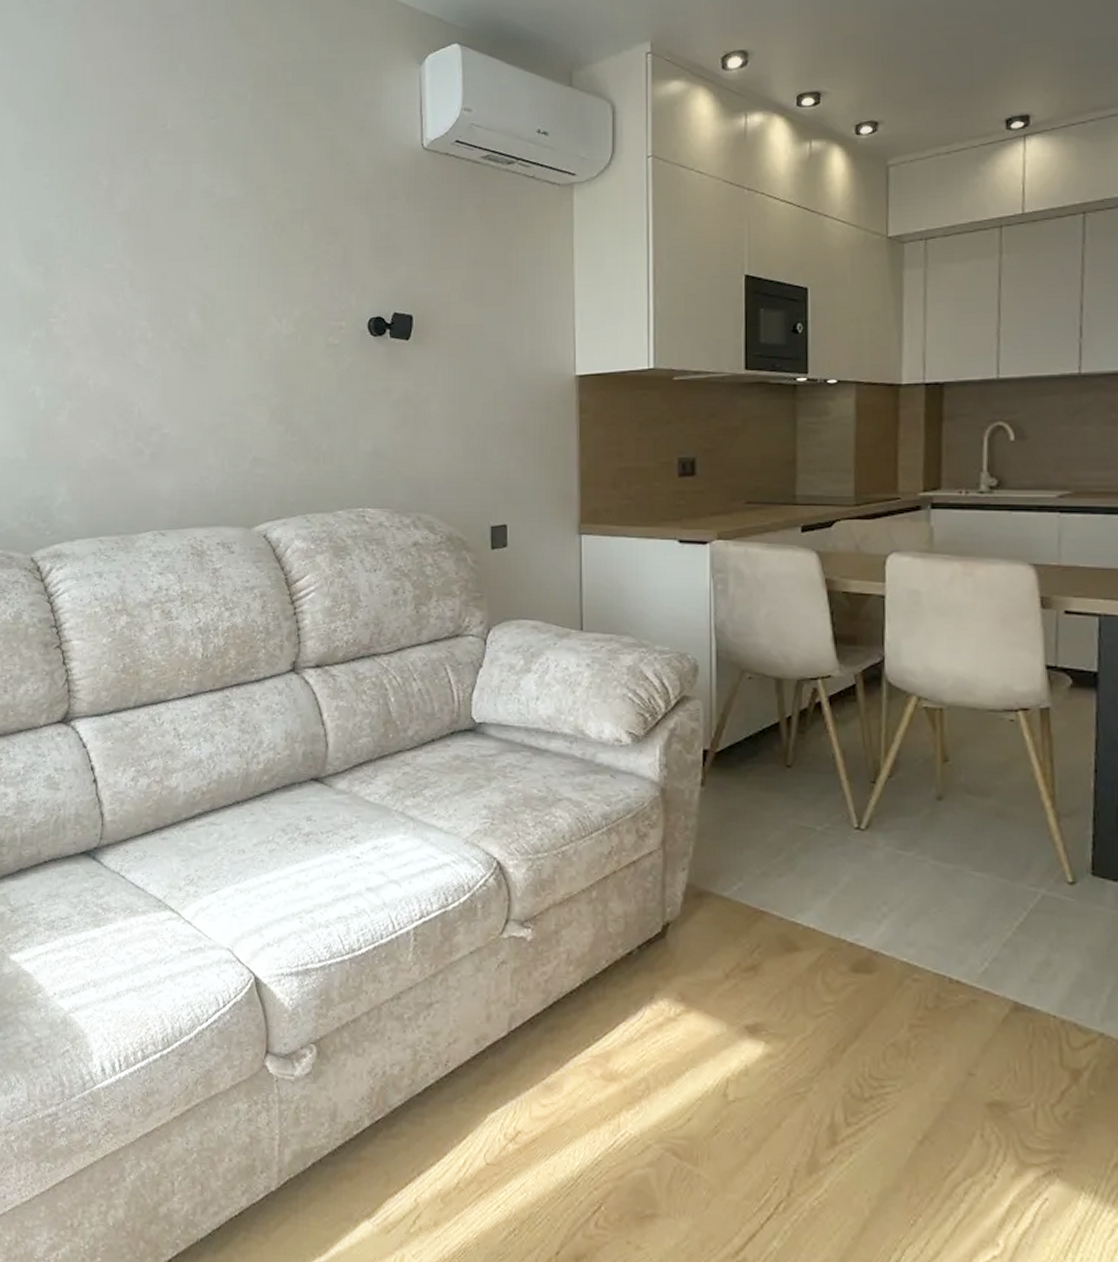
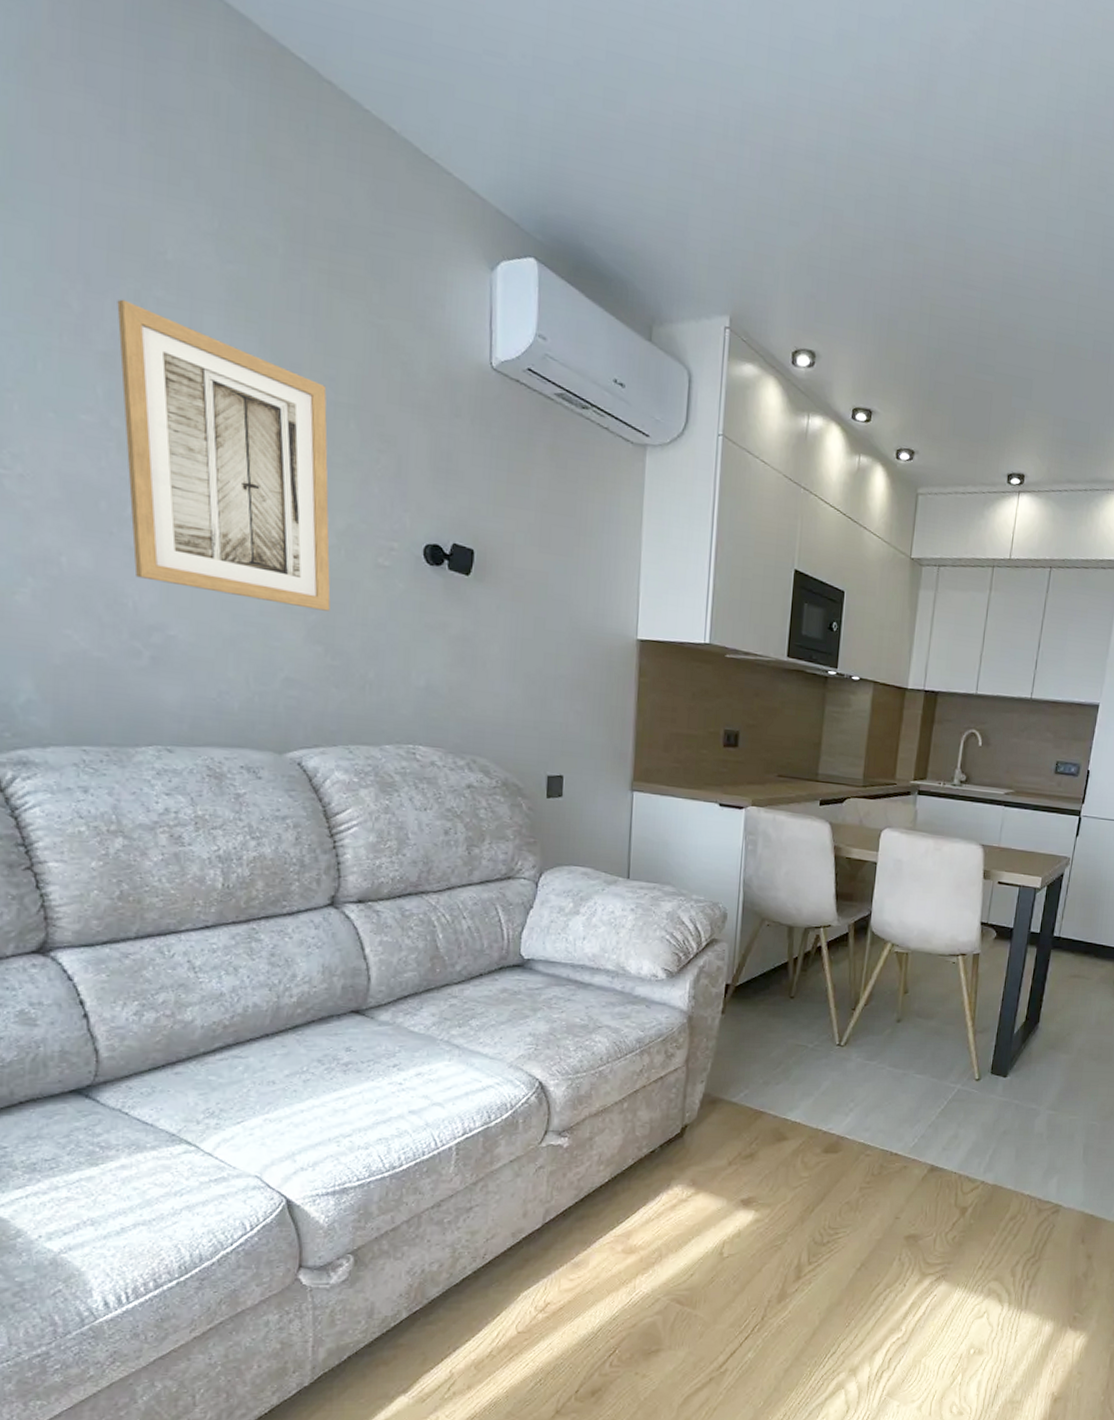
wall art: none [132,168,290,393] -> present [117,299,331,612]

